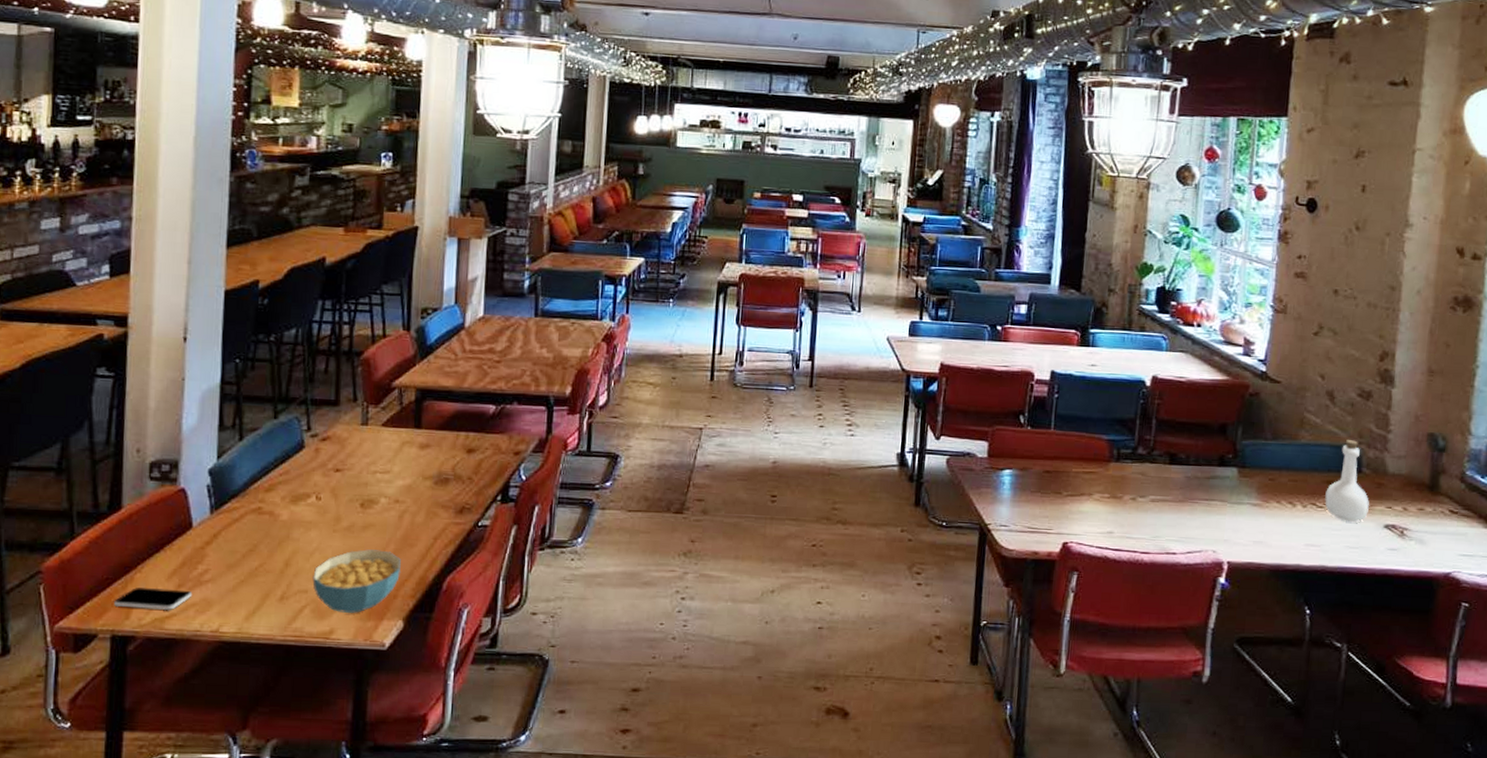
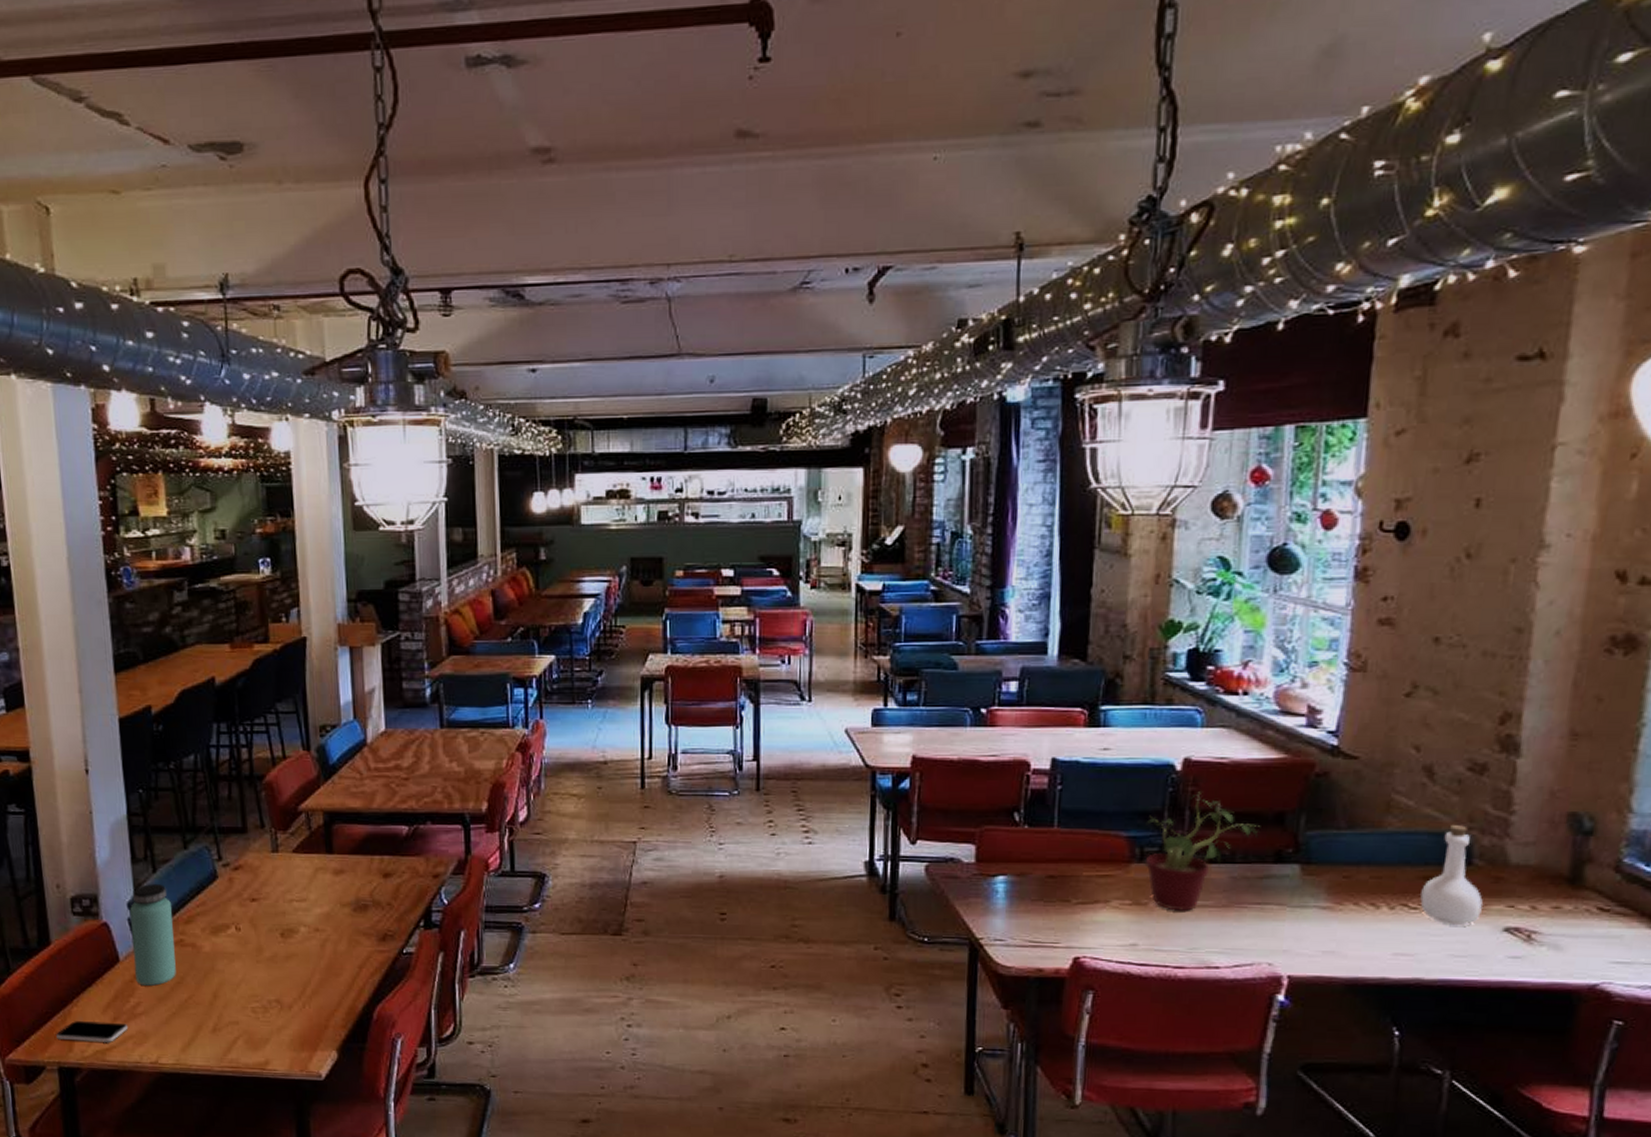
bottle: none [206,451,254,553] -> present [129,884,176,986]
cereal bowl: present [312,549,401,613] -> none [242,980,329,1044]
potted plant: none [1120,404,1208,505] -> present [1144,792,1260,911]

